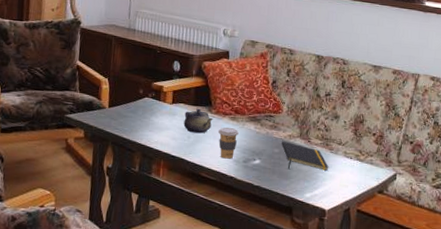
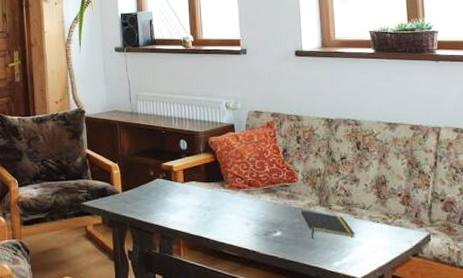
teapot: present [183,108,213,134] -> none [198,185,227,210]
coffee cup: present [218,127,239,159] -> none [234,201,255,233]

